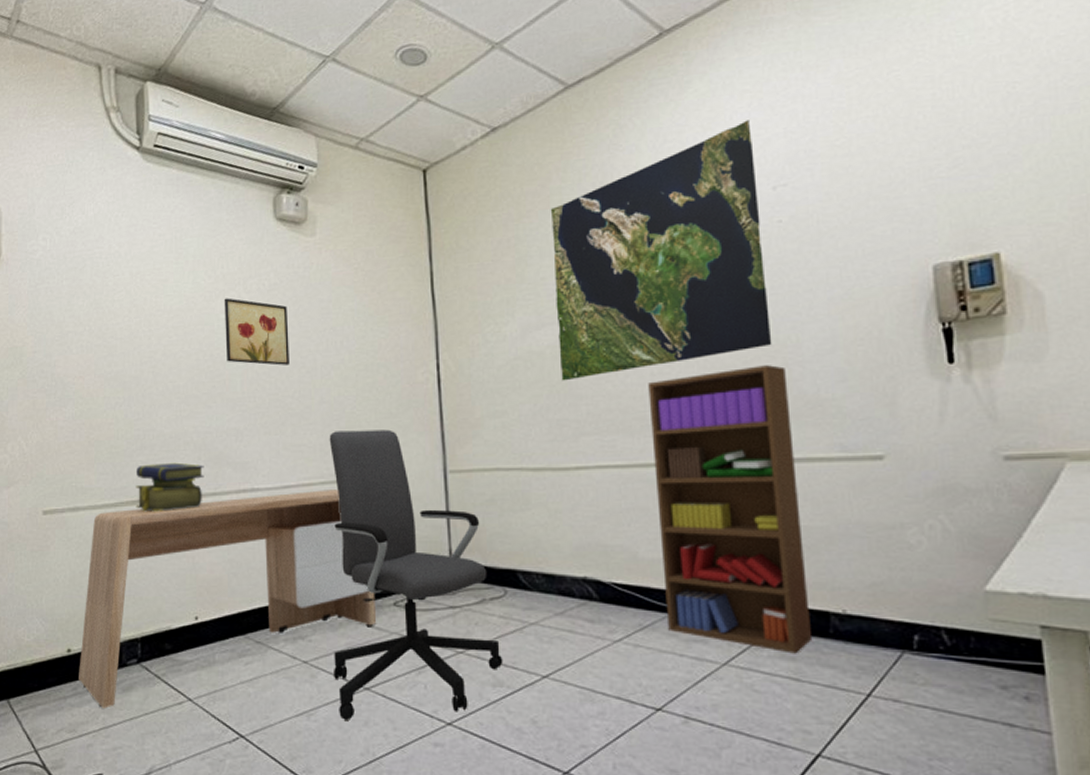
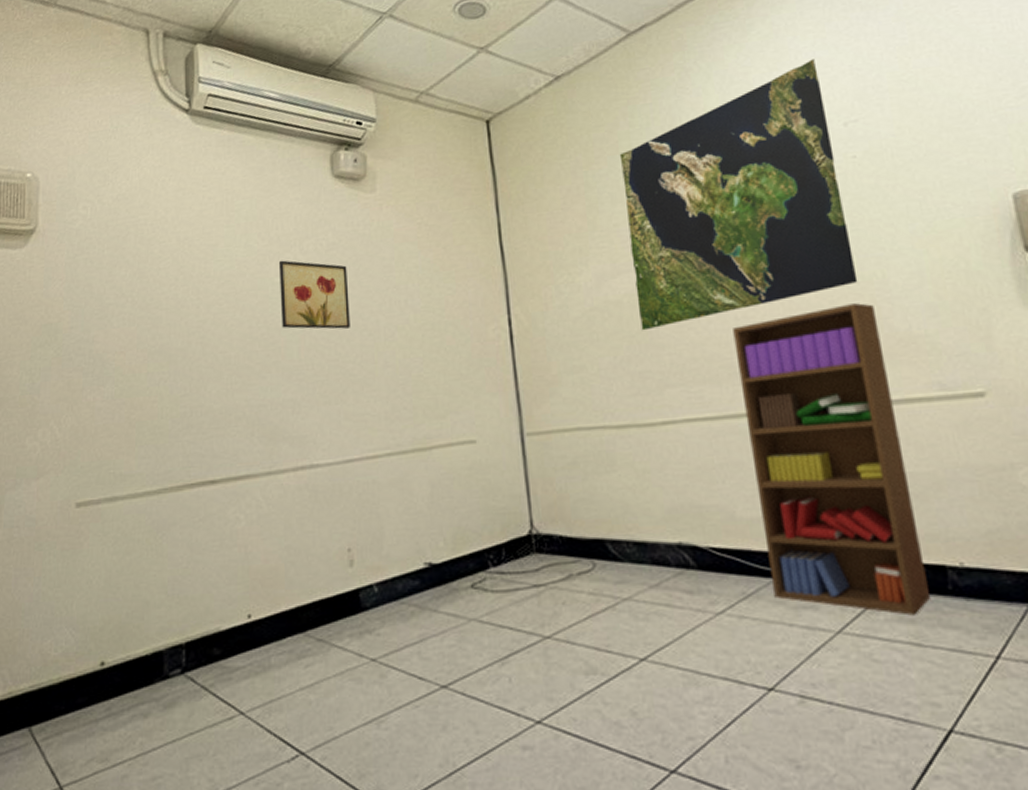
desk: present [79,489,377,709] -> none [113,461,453,730]
stack of books: present [135,462,204,512] -> none [181,440,258,498]
office chair: present [329,429,503,720] -> none [394,392,596,726]

